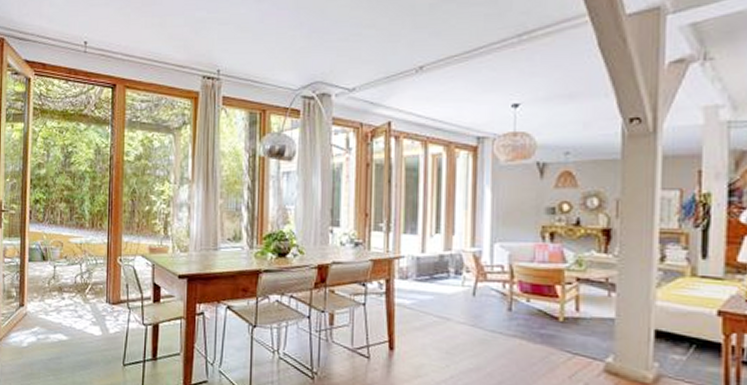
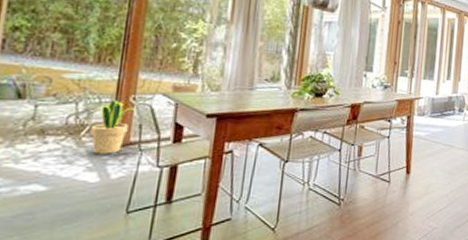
potted plant: none [92,261,123,311] -> present [90,100,136,154]

